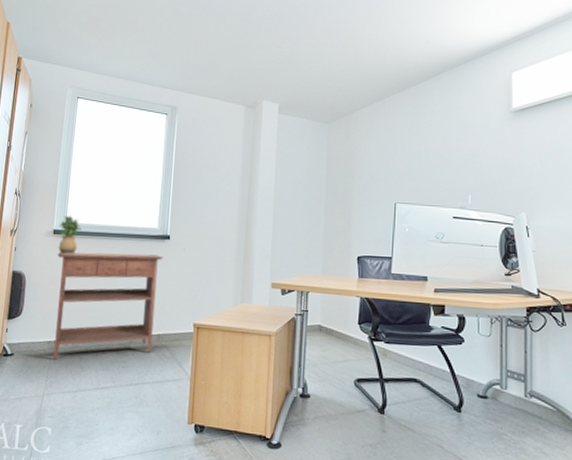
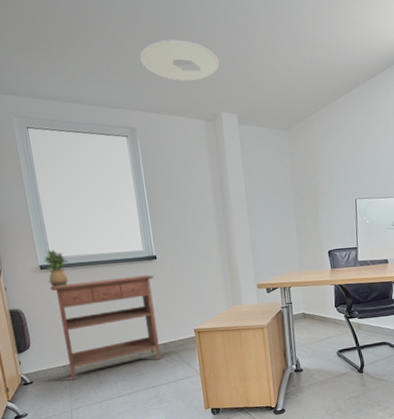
ceiling light: none [194,32,270,69] -> present [140,39,220,81]

